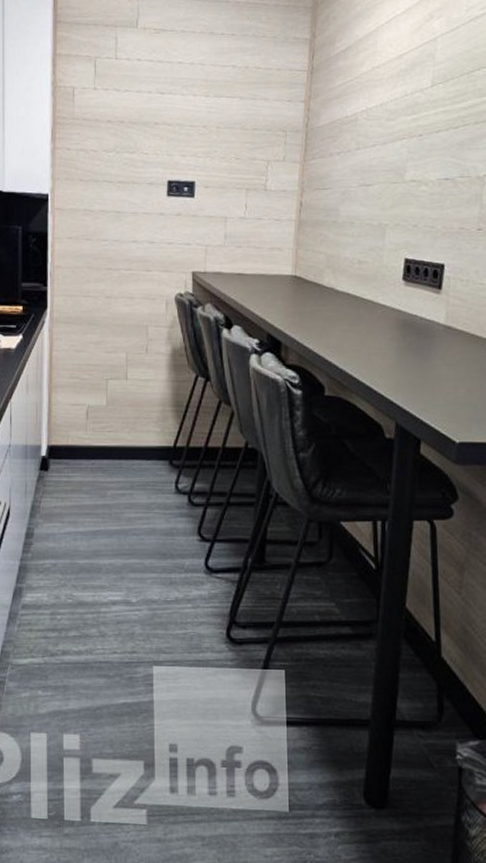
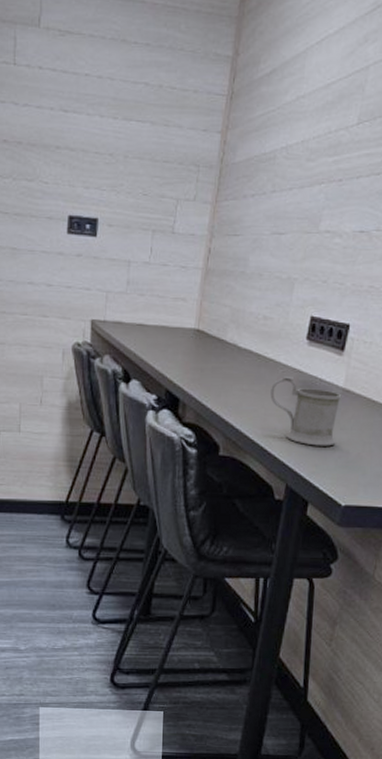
mug: none [371,316,444,383] -> present [270,377,342,446]

